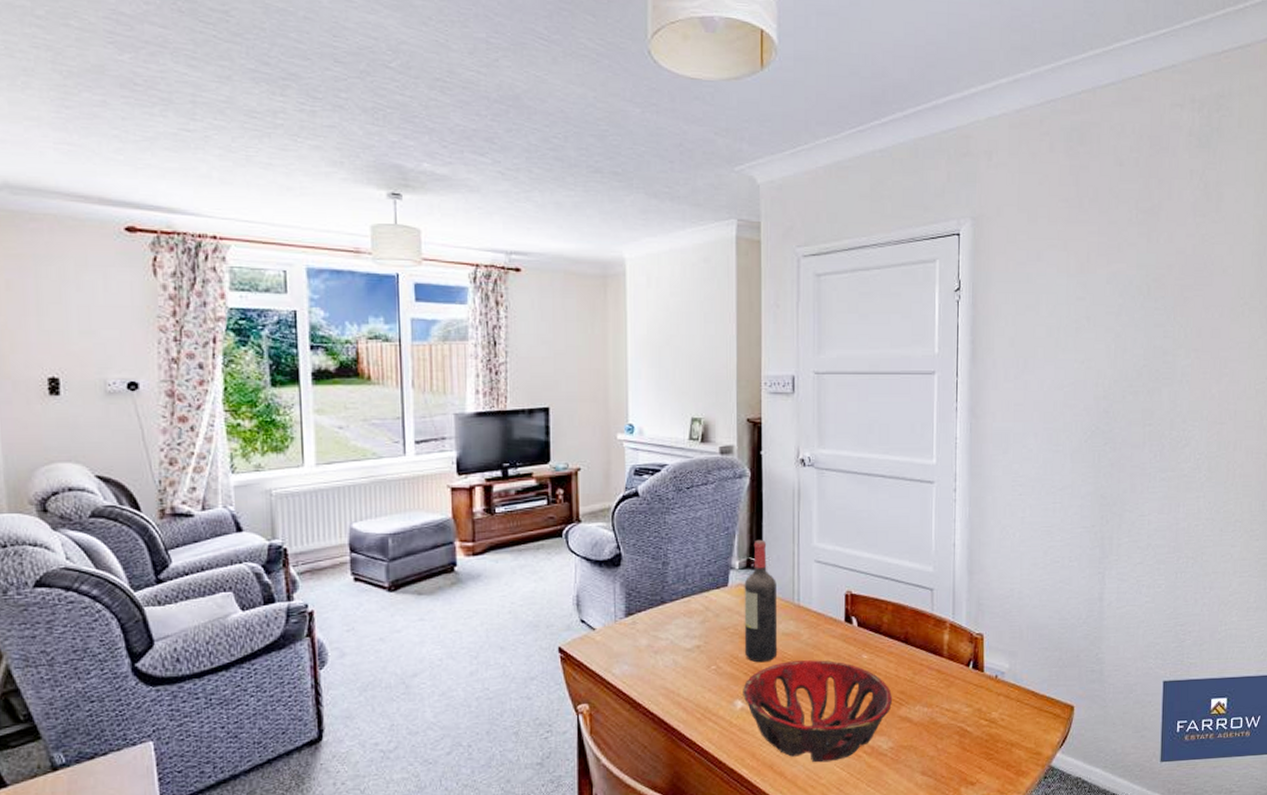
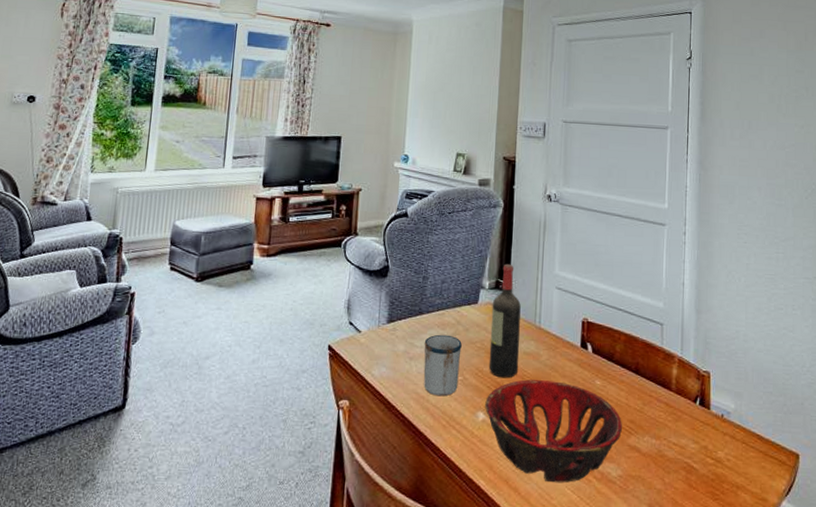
mug: none [670,623,713,689] -> present [423,334,462,397]

